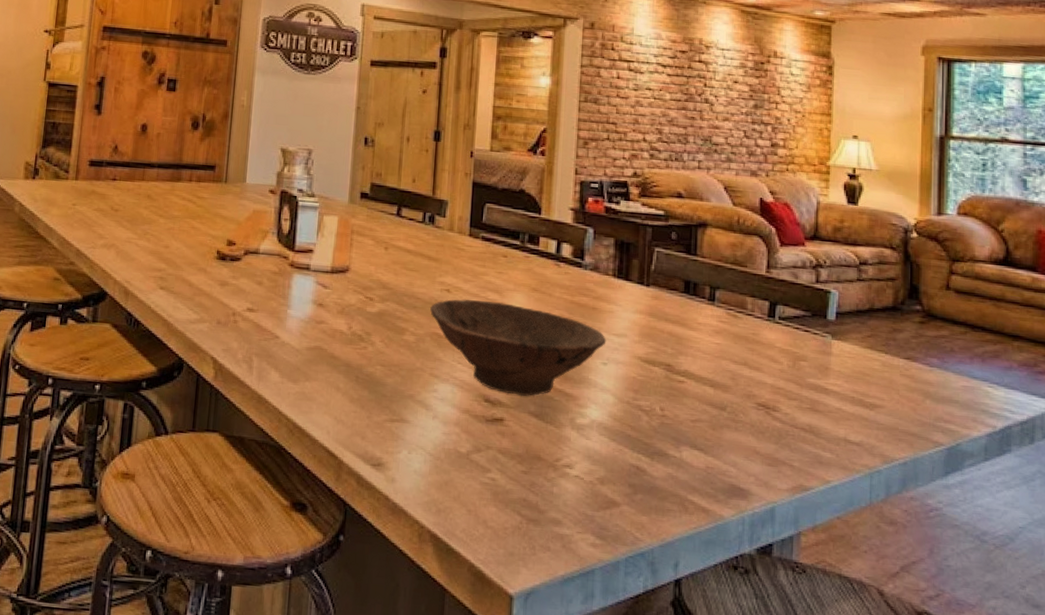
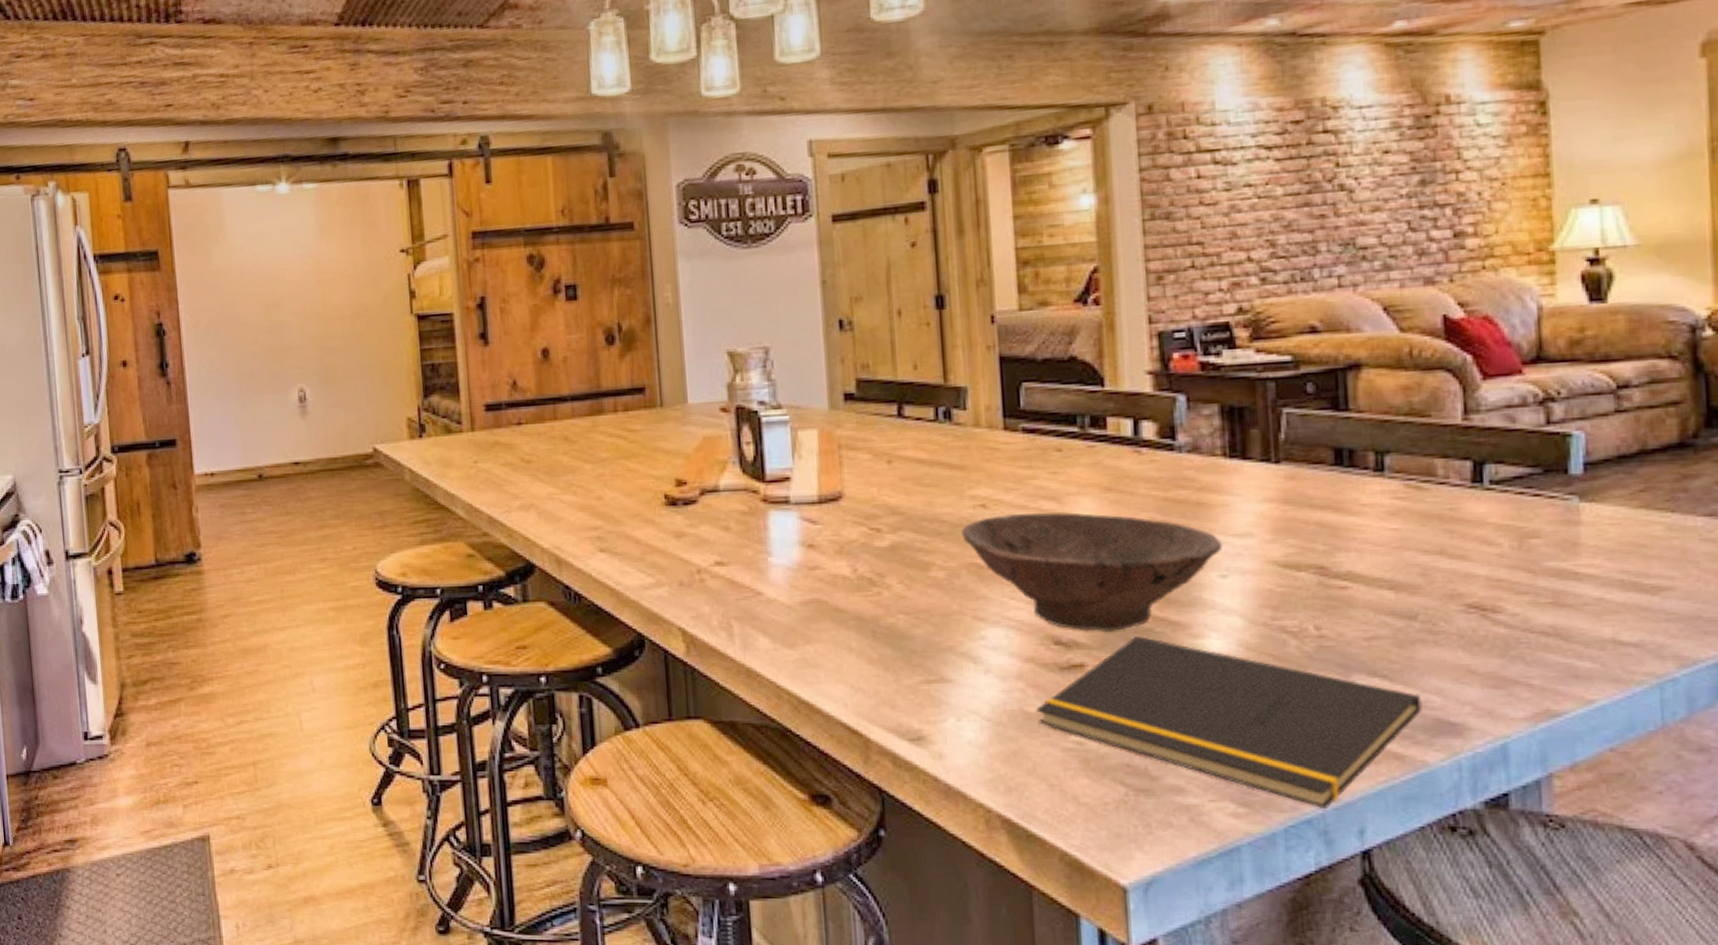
notepad: none [465,402,724,546] -> present [1036,637,1422,810]

